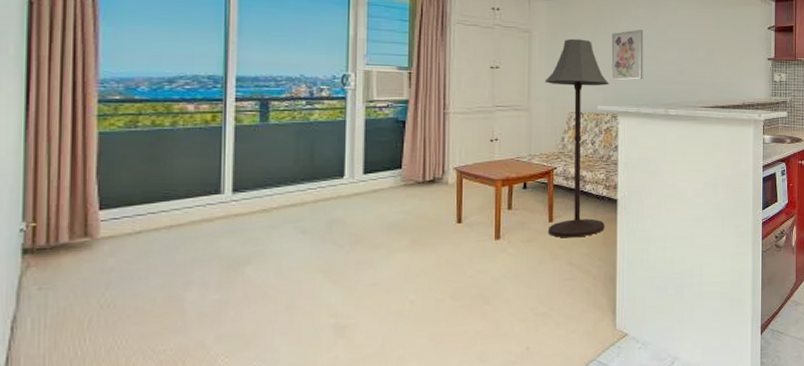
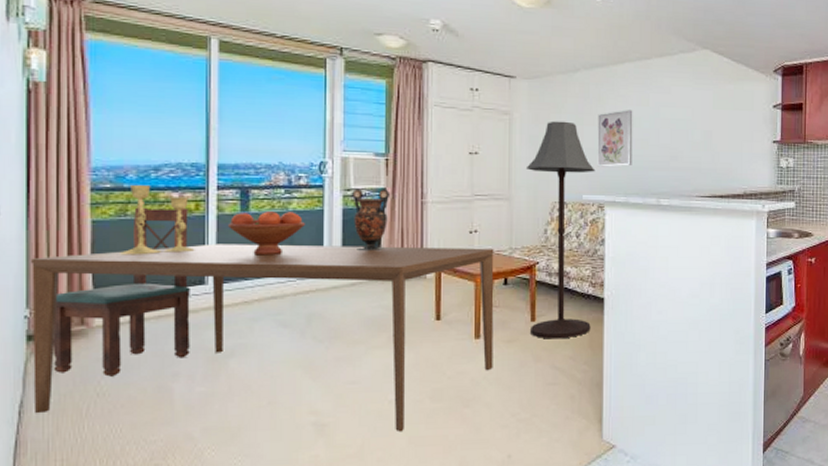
dining table: none [28,153,514,331] -> present [31,244,494,432]
dining chair: none [51,118,207,288] -> present [53,207,192,377]
candlestick: none [129,96,211,166] -> present [120,184,195,255]
fruit bowl: none [245,122,328,165] -> present [227,212,306,256]
vase: none [375,100,413,160] -> present [352,188,391,252]

